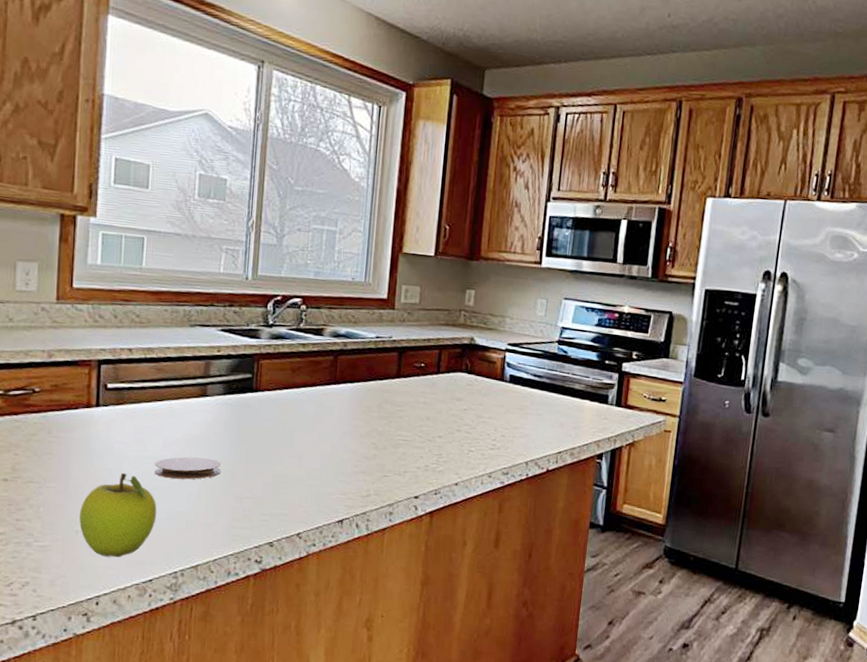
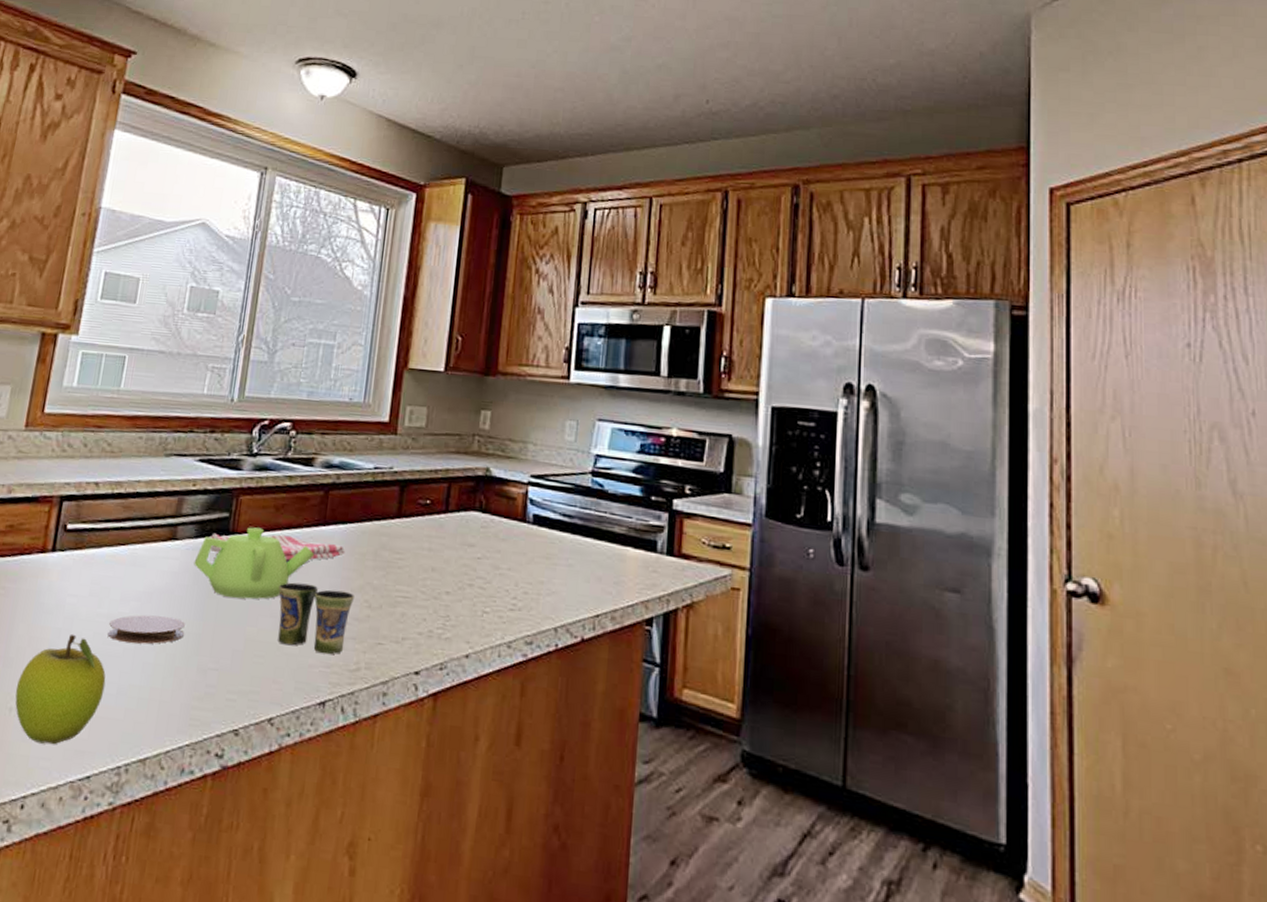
teapot: none [224,386,328,443] -> present [194,527,315,599]
dish towel: none [236,390,354,413] -> present [210,533,346,561]
cup: none [299,430,363,485] -> present [278,582,354,654]

